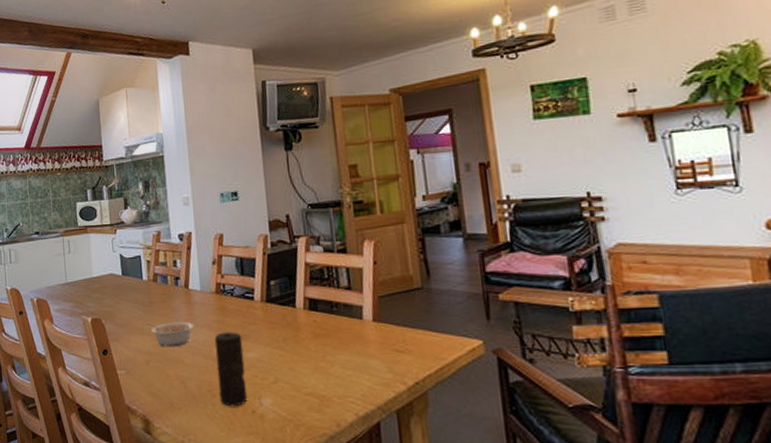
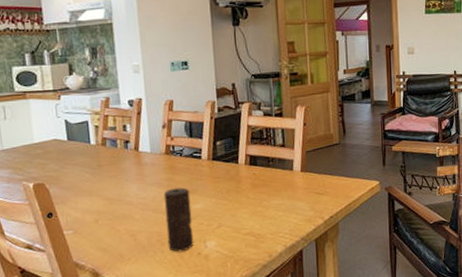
legume: present [145,321,195,347] -> none [93,181,145,206]

